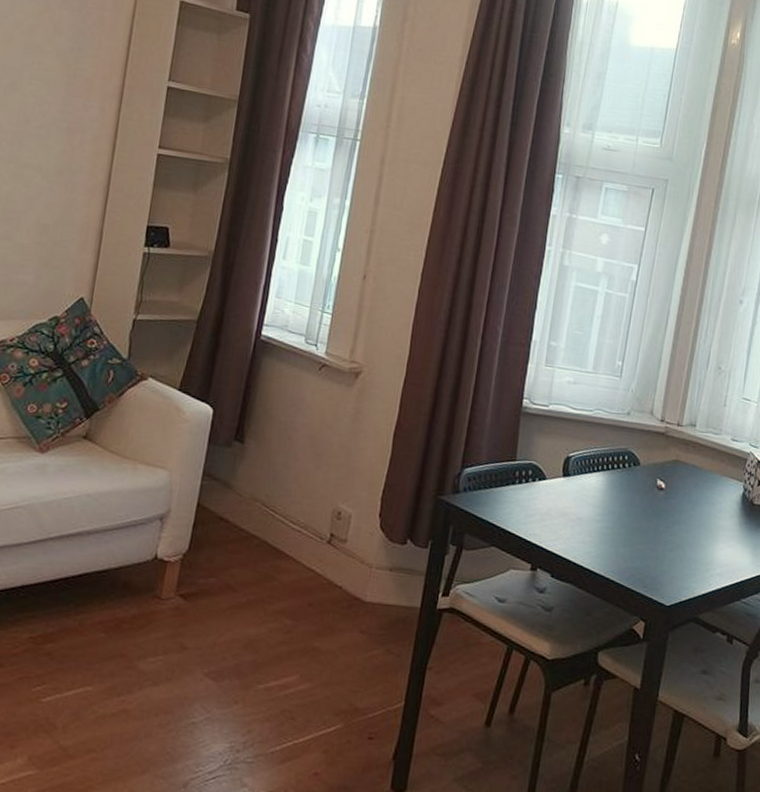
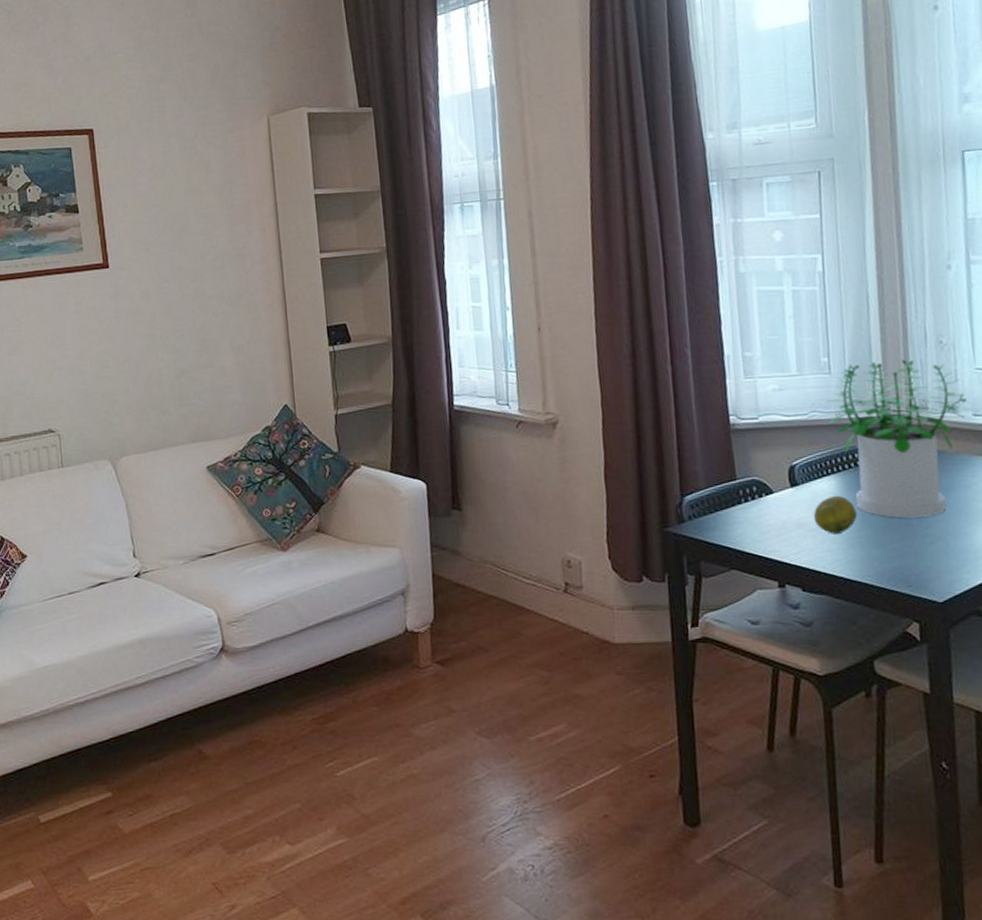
fruit: none [576,491,615,528] -> present [813,495,857,534]
potted plant: none [609,371,729,526] -> present [827,359,967,518]

